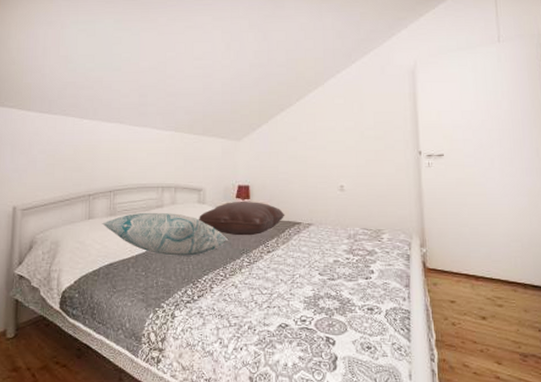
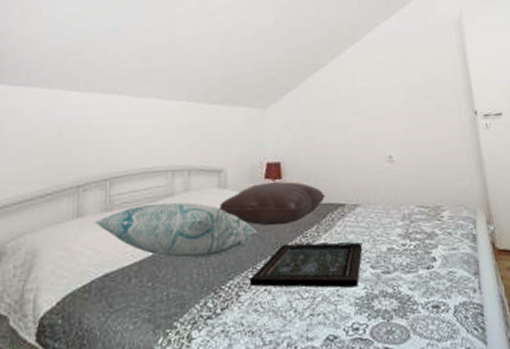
tray: none [220,251,313,289] -> present [249,243,363,288]

